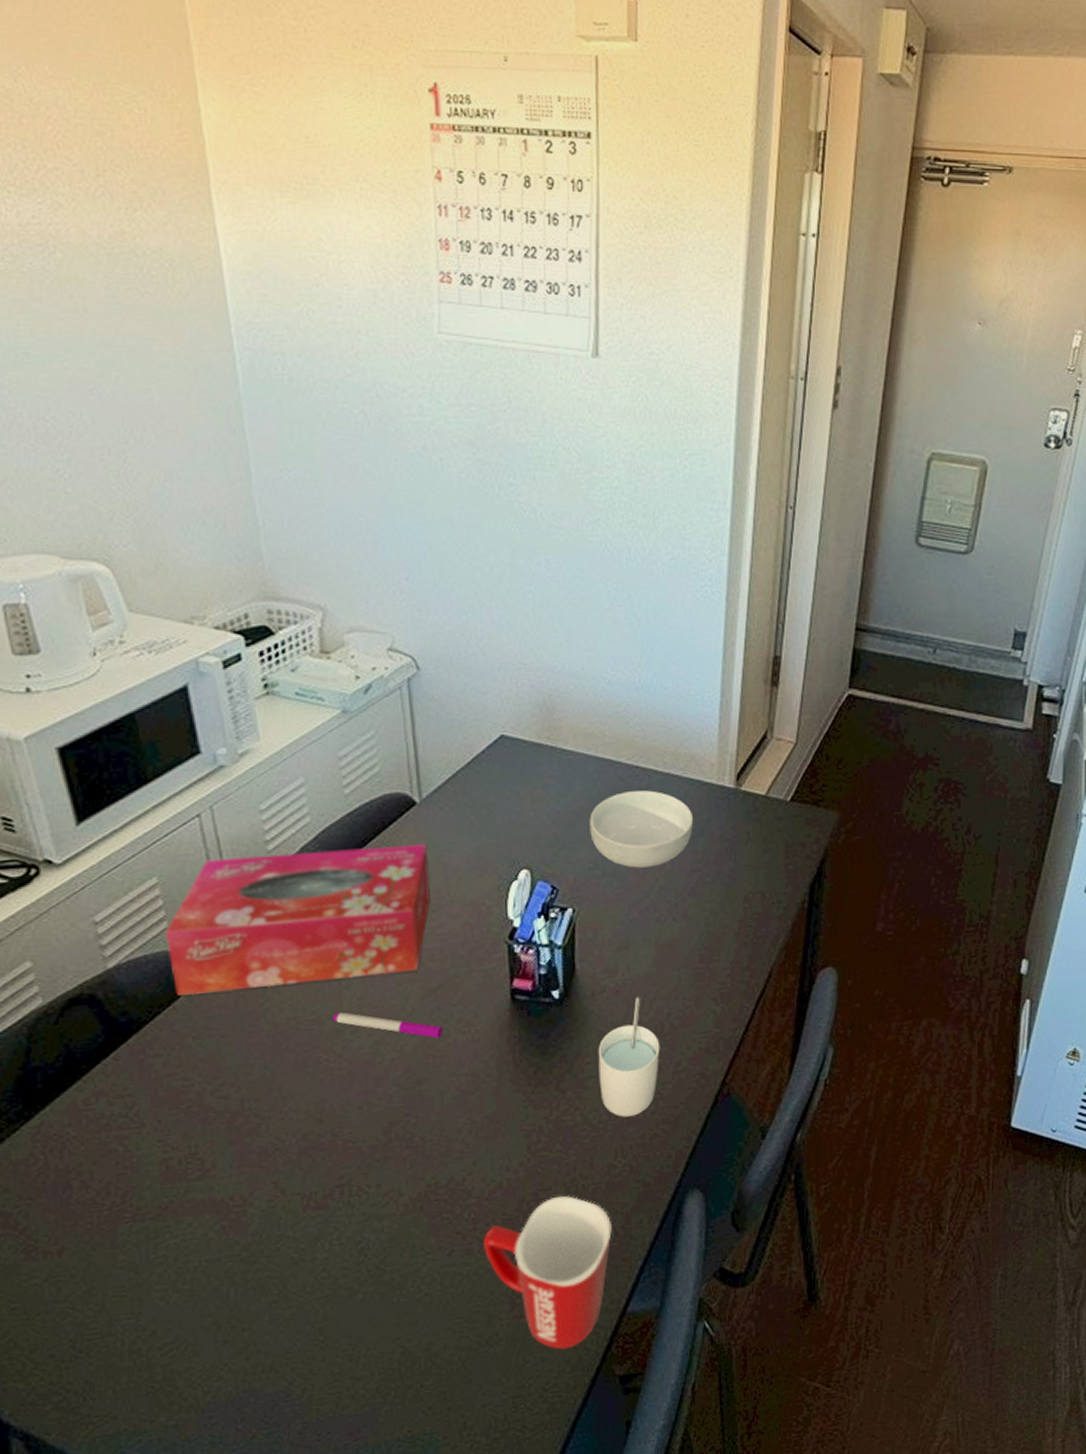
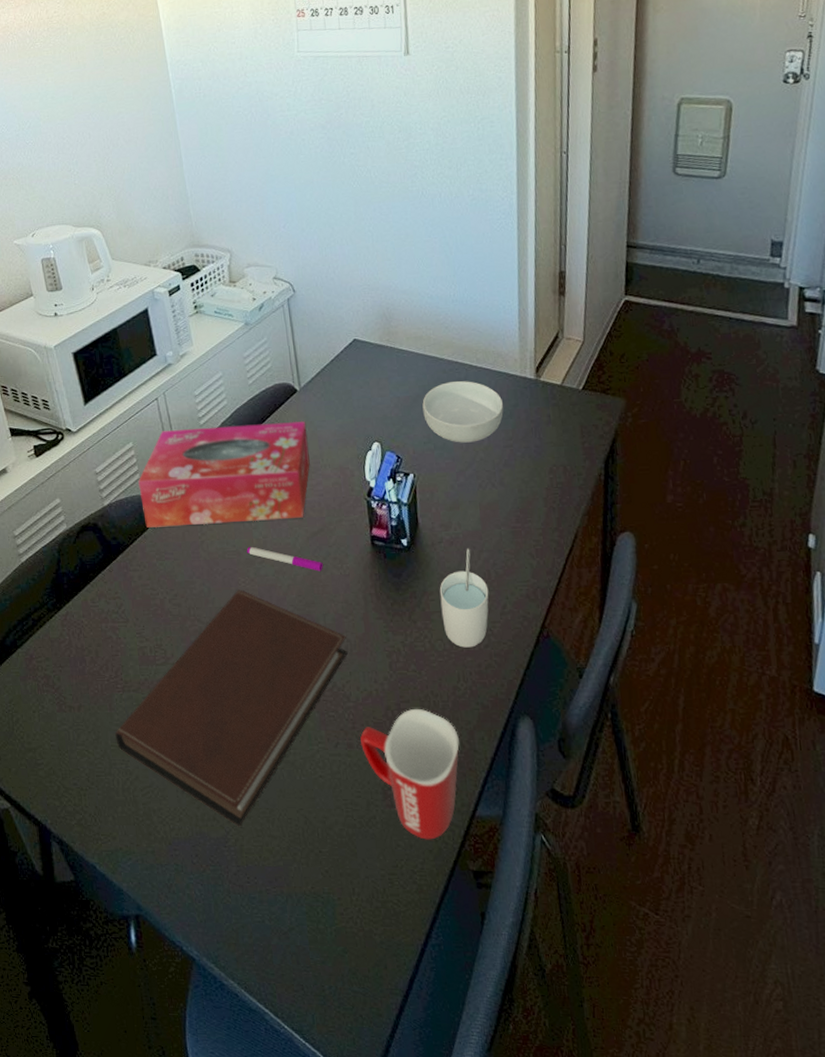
notebook: none [119,1069,472,1374] -> present [115,589,348,827]

